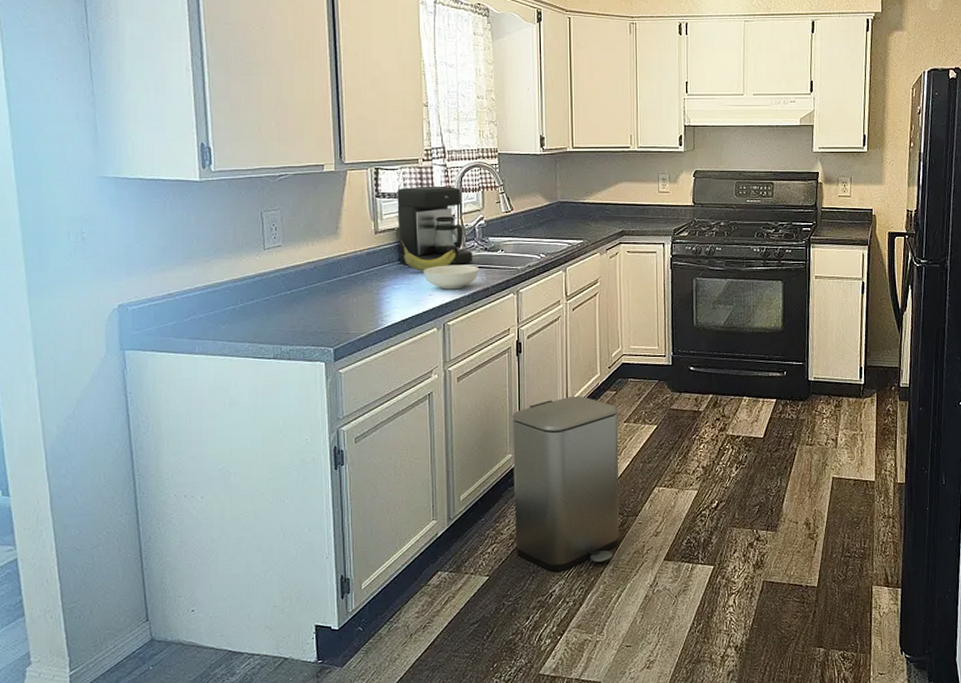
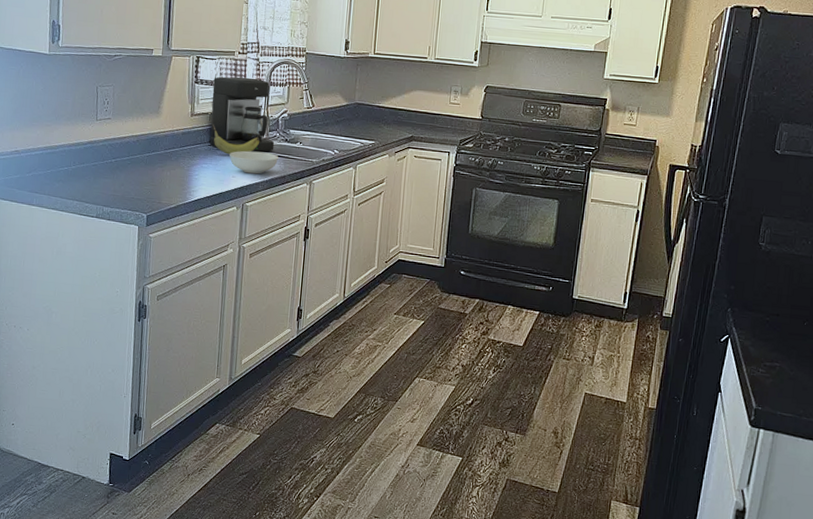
pedal bin: present [511,395,619,572] -> none [285,283,390,441]

